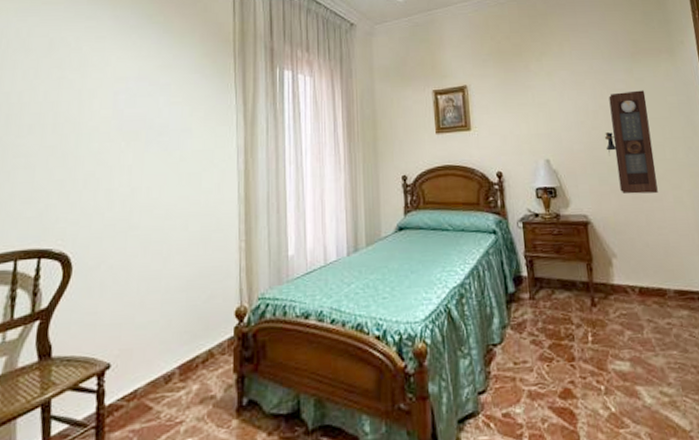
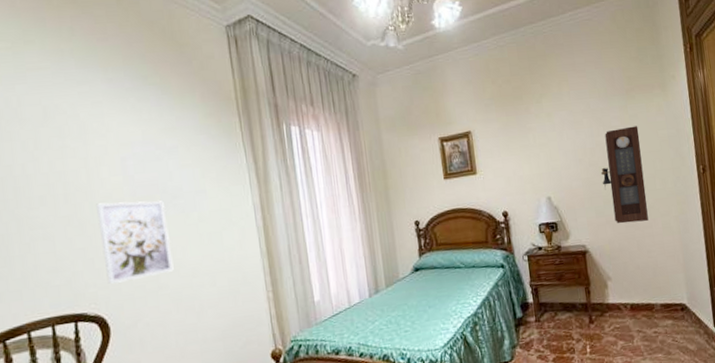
wall art: none [78,135,149,220] -> present [96,201,174,284]

